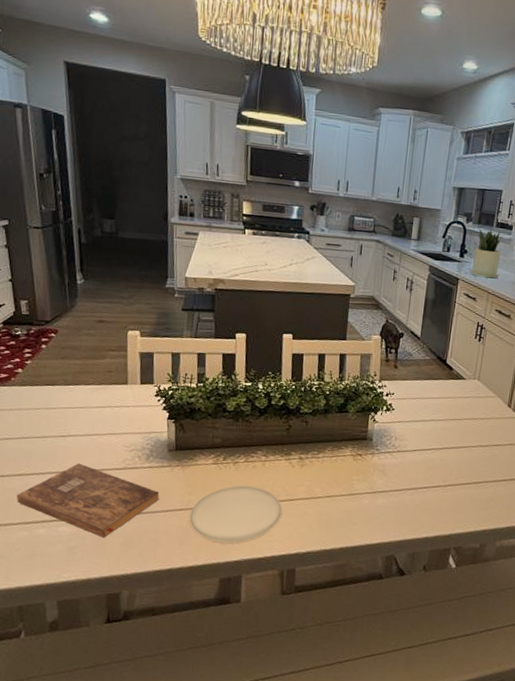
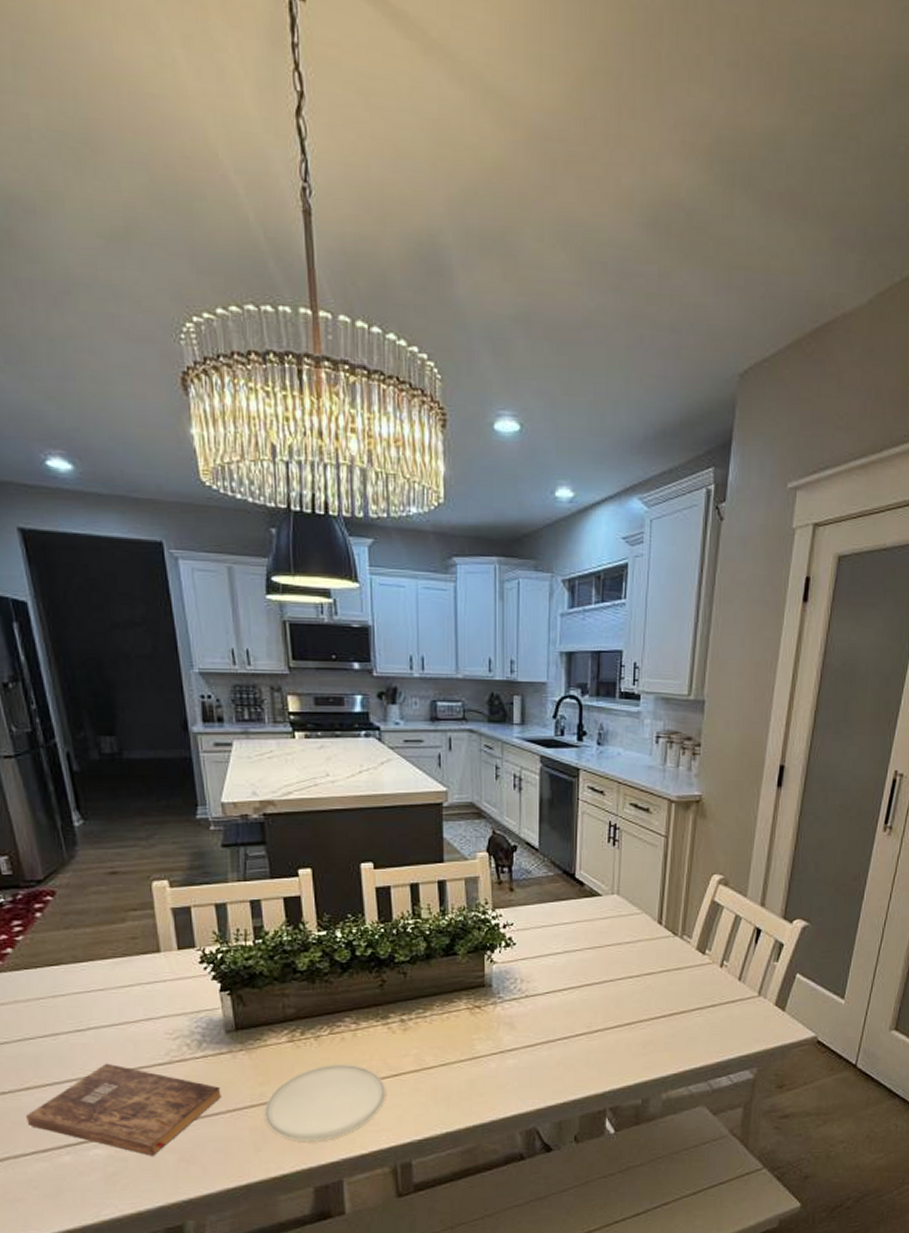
planter: present [469,229,502,279] -> none [591,702,631,764]

